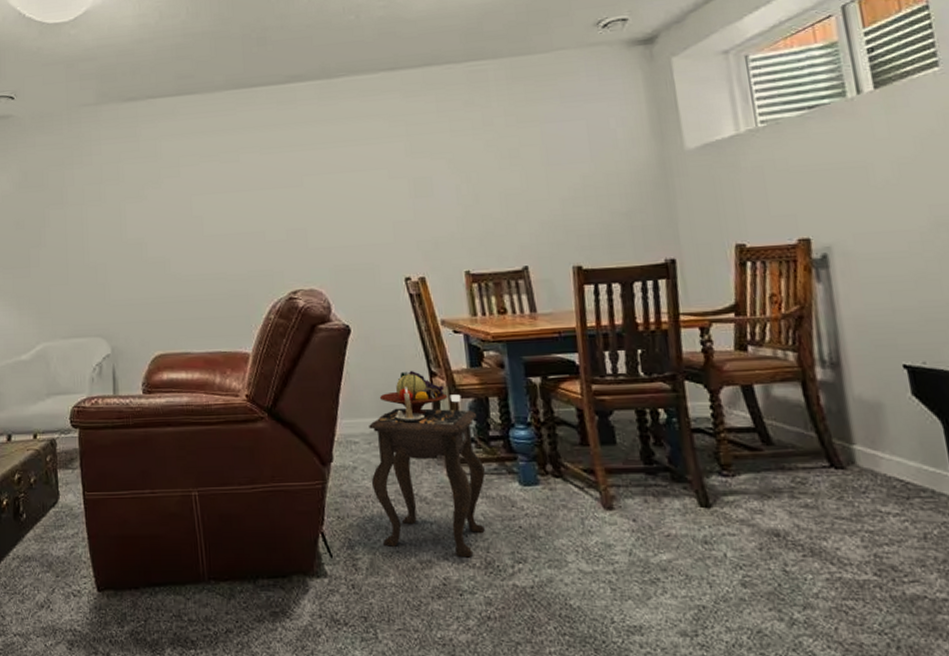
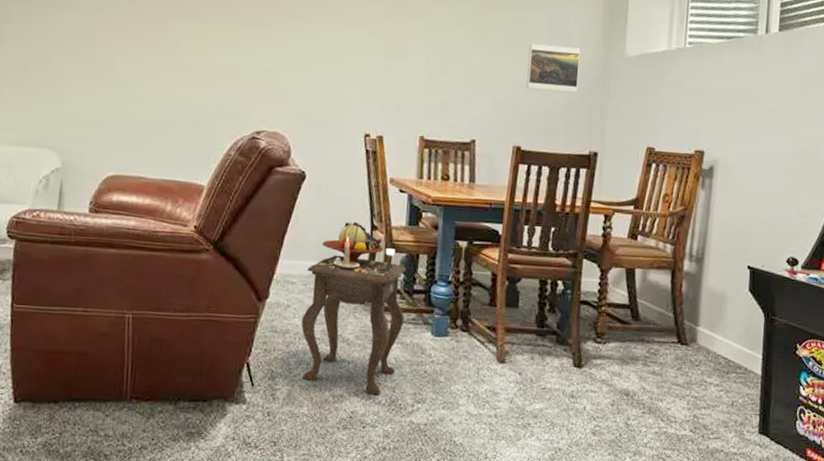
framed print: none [570,150,636,203] -> present [526,43,581,93]

